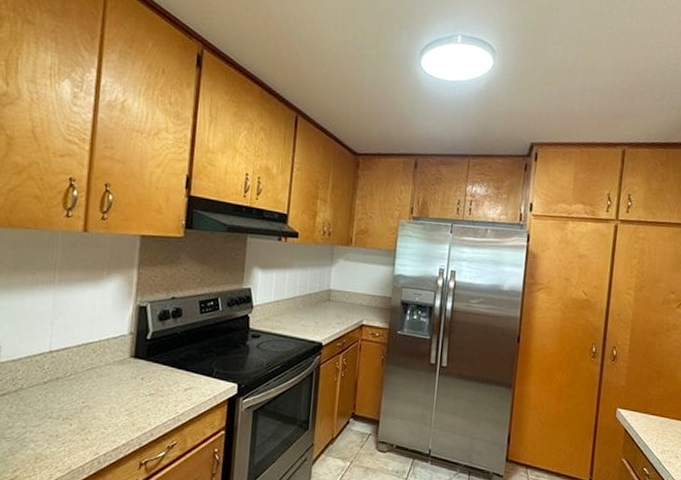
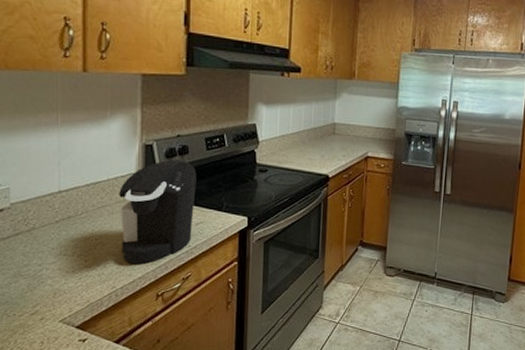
coffee maker: none [107,322,189,431] -> present [118,159,197,265]

